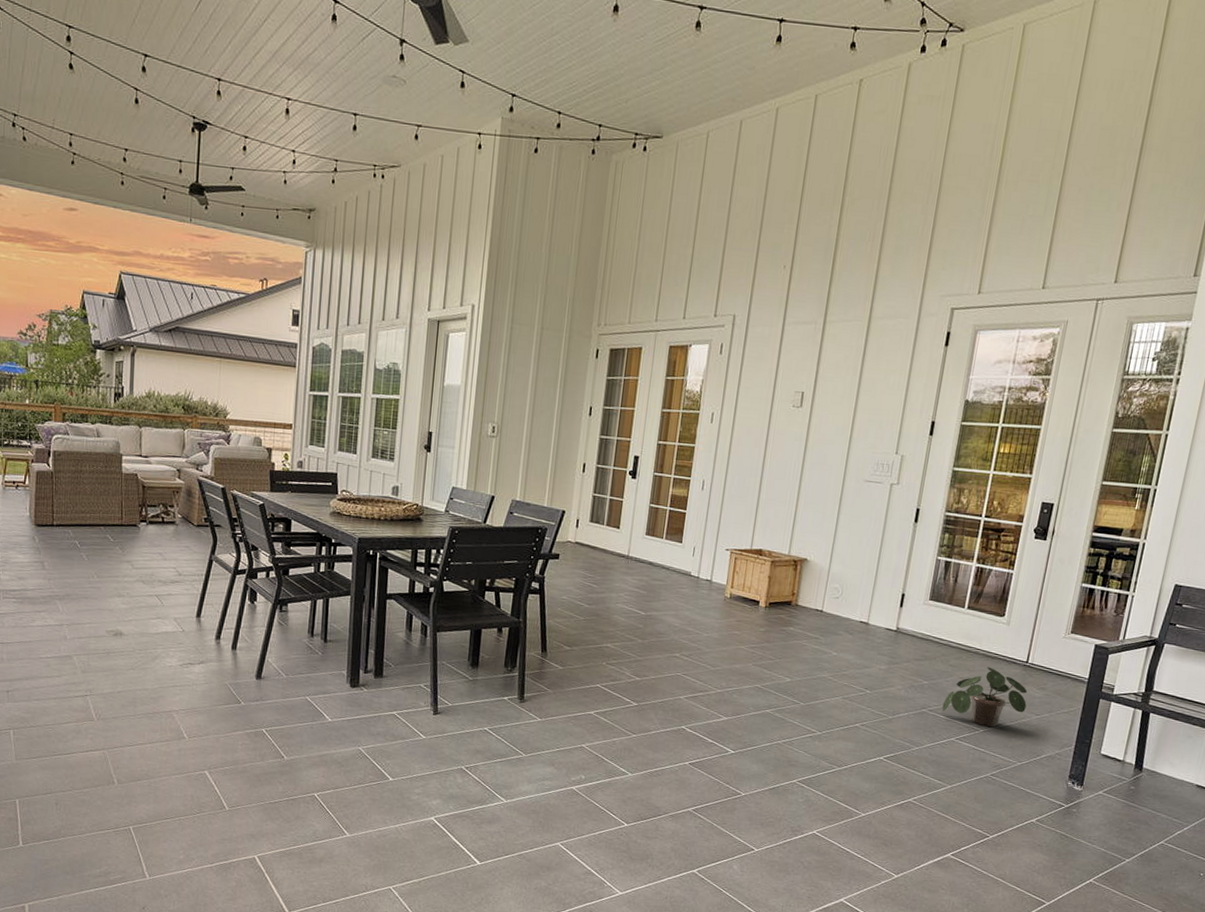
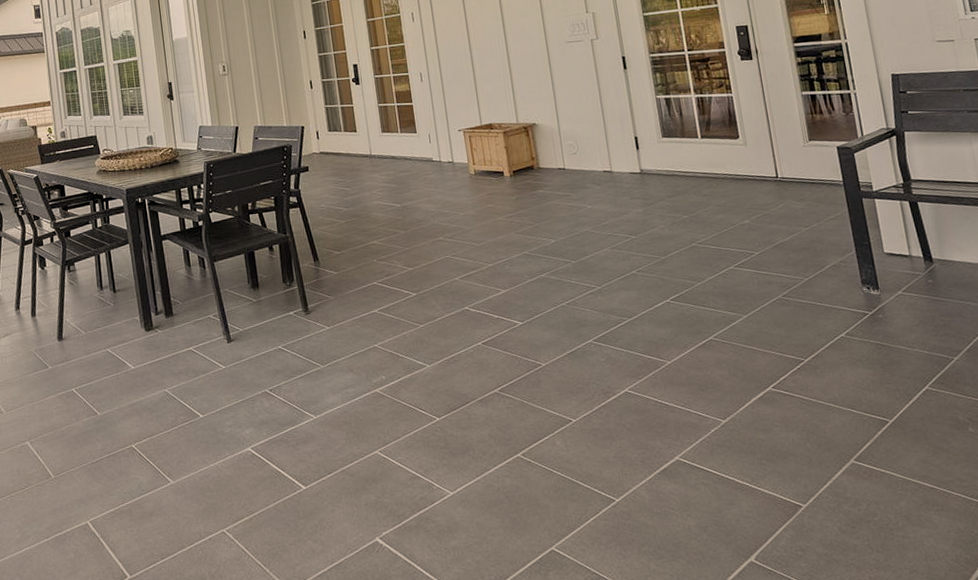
potted plant: present [942,667,1027,727] -> none [709,189,793,248]

